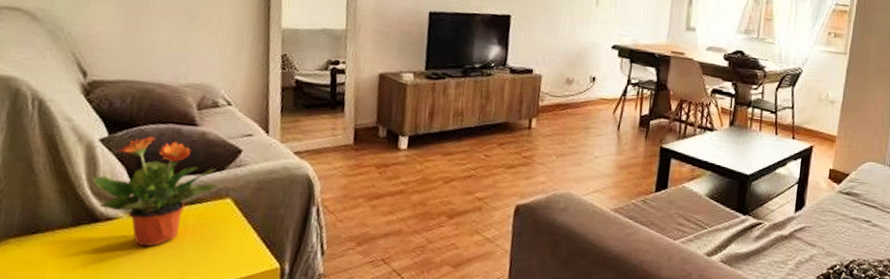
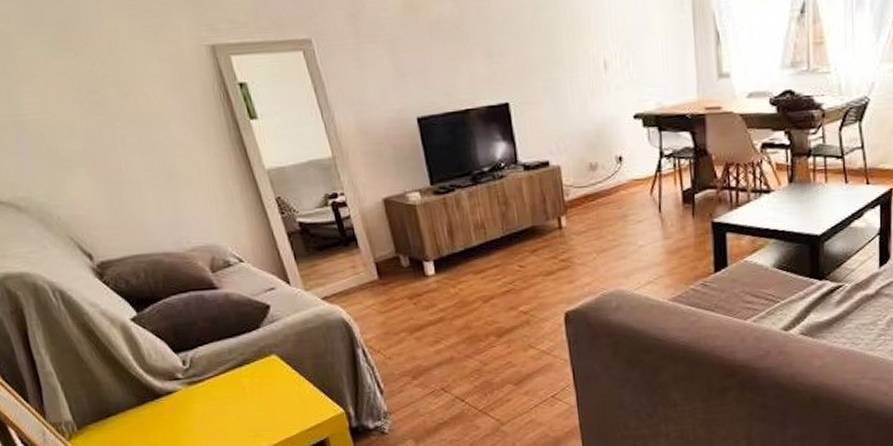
potted plant: present [92,136,216,247] -> none [139,307,258,413]

